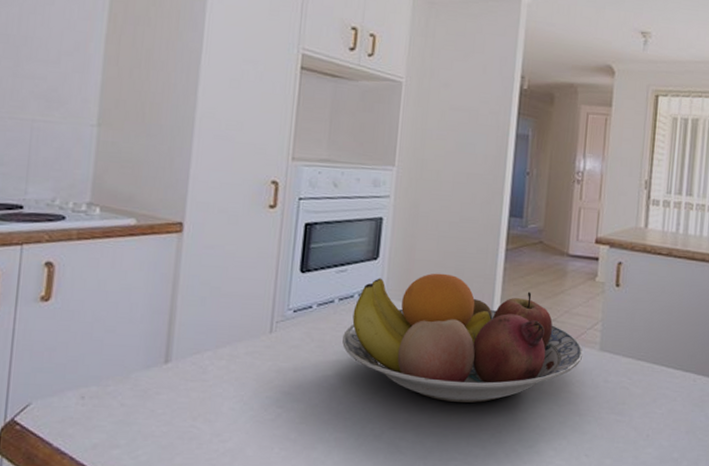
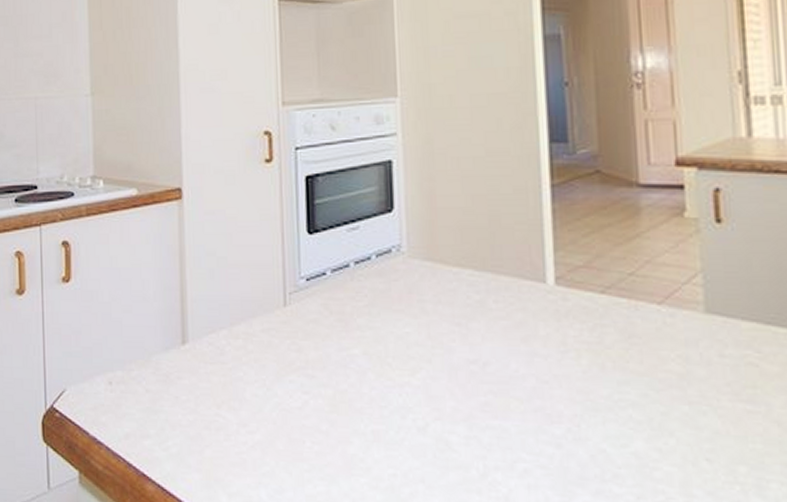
fruit bowl: present [342,273,583,403] -> none [365,222,682,387]

